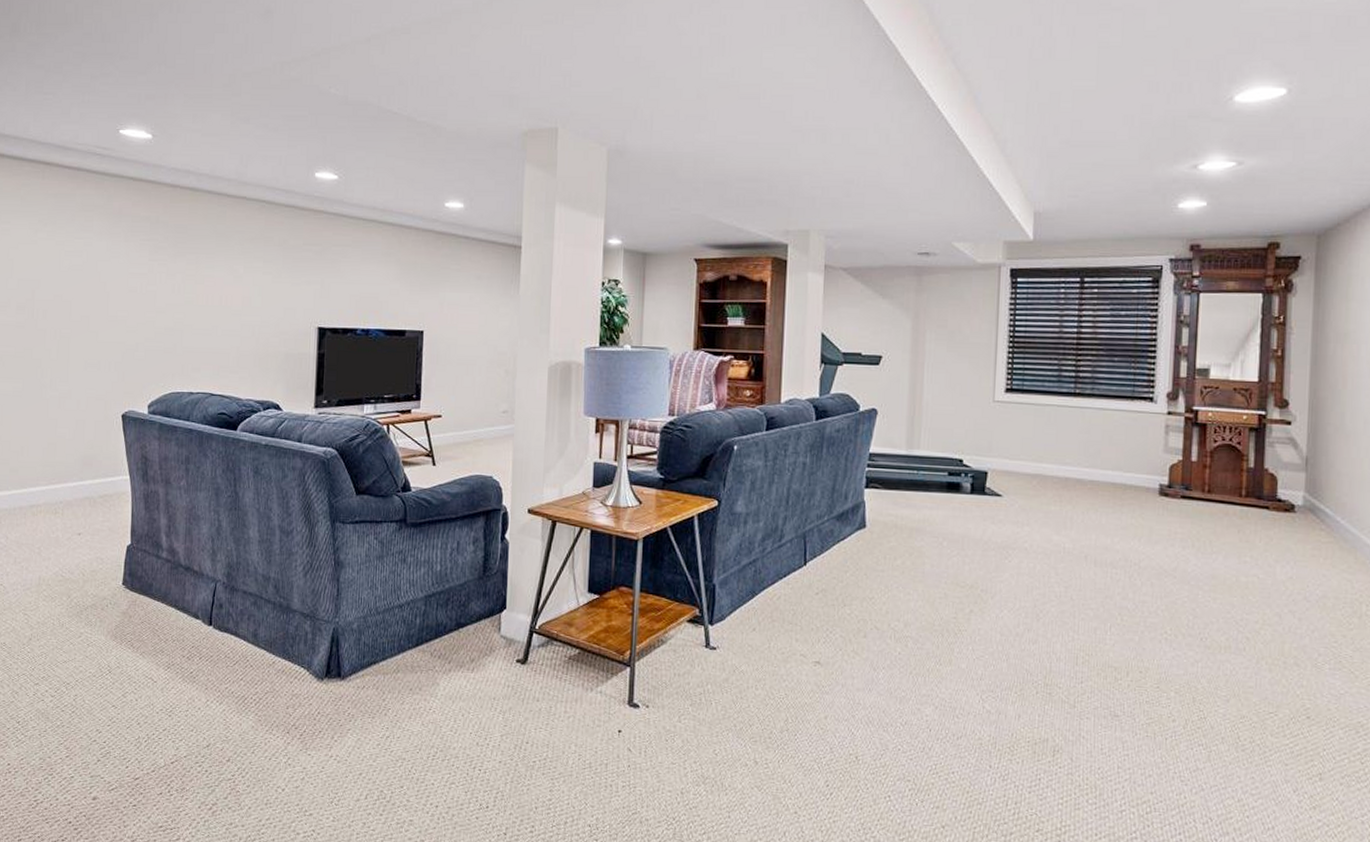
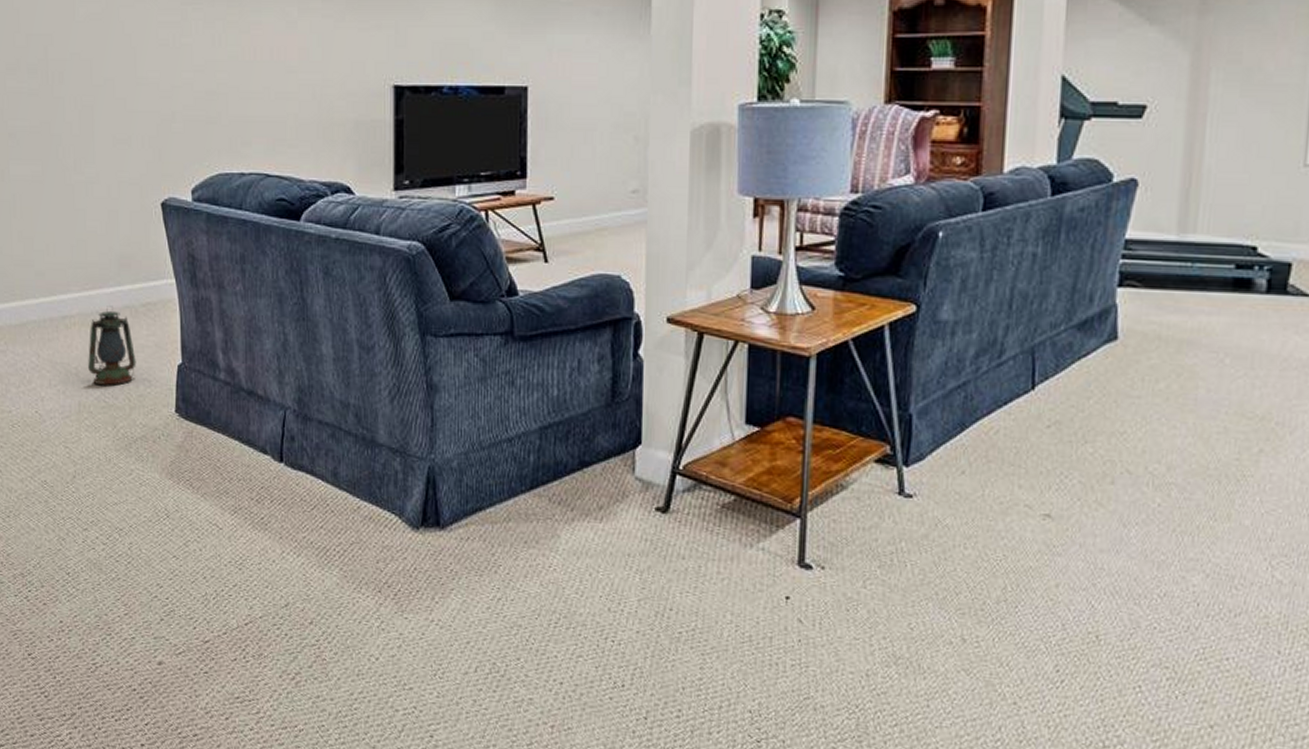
lantern: none [50,497,92,562] -> present [88,306,137,385]

